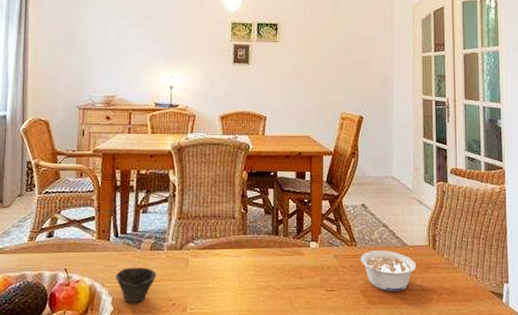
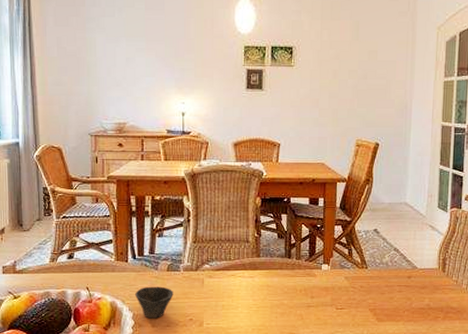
legume: present [361,251,417,292] -> none [371,273,425,311]

